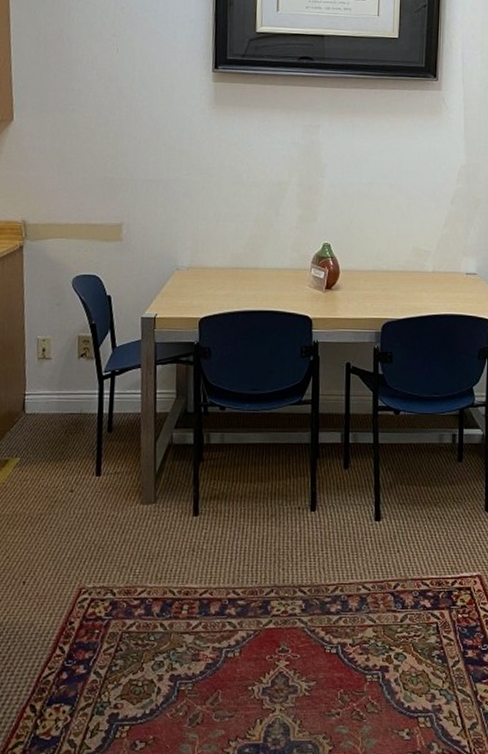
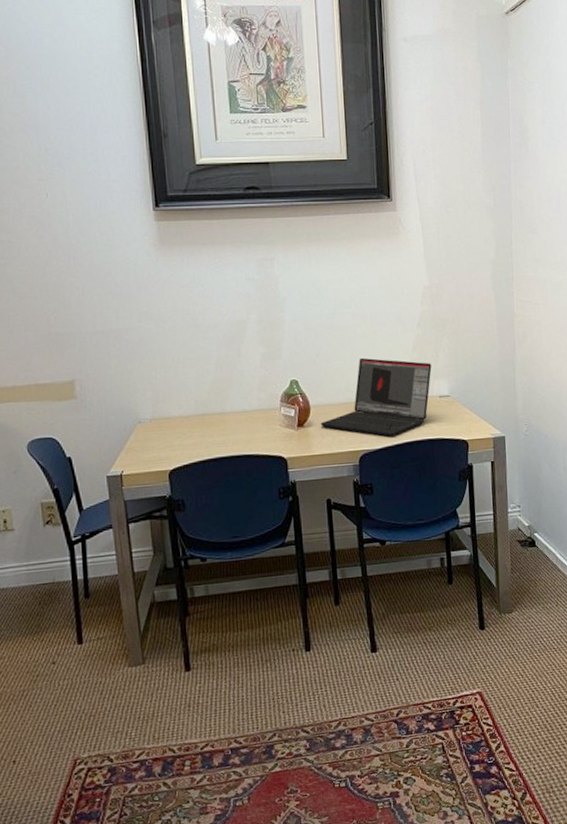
laptop: none [347,228,461,308] -> present [320,357,432,437]

